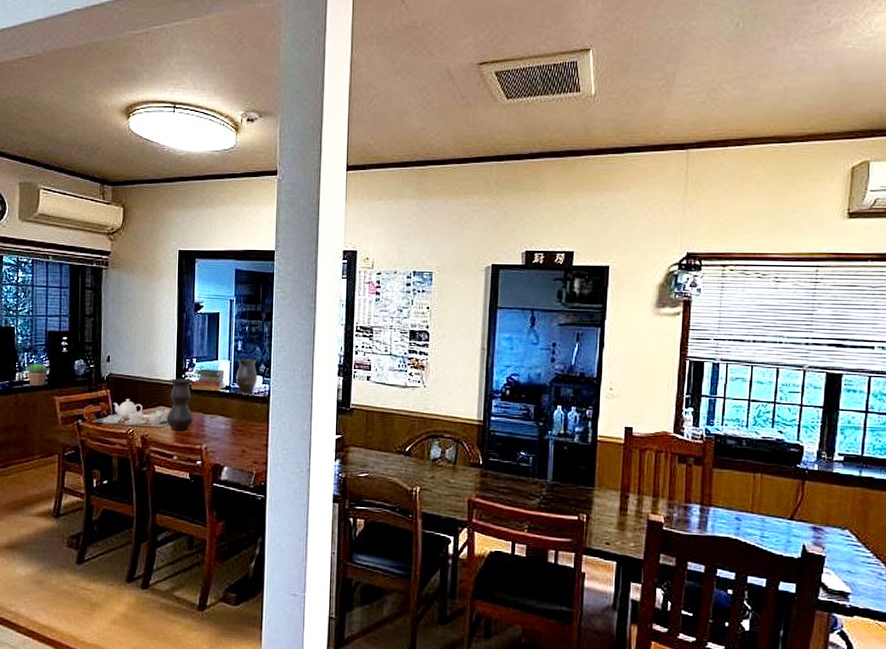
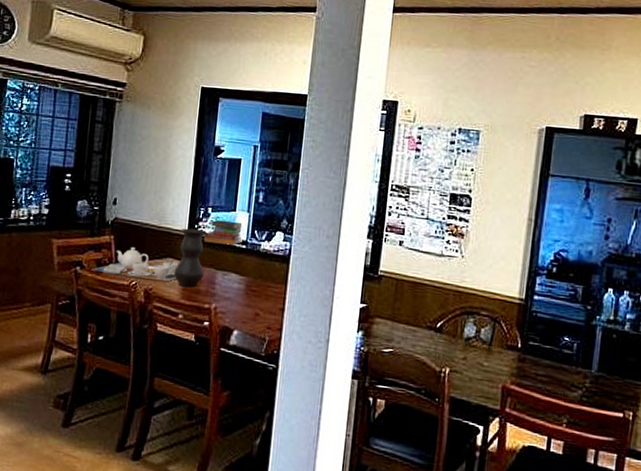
succulent plant: present [25,363,50,386] -> none [22,201,50,226]
vase: present [235,358,258,395] -> none [253,210,279,252]

